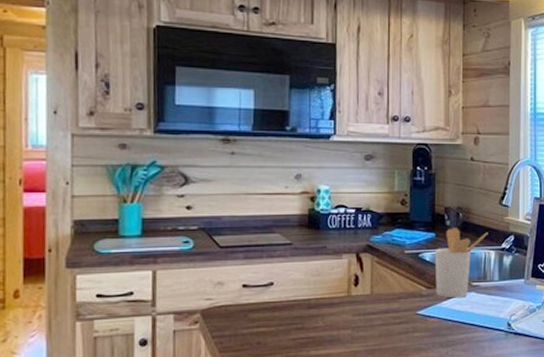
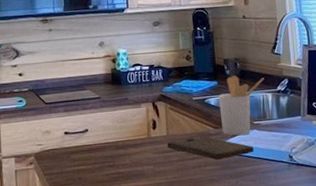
cutting board: none [369,296,470,326] -> present [166,136,254,161]

